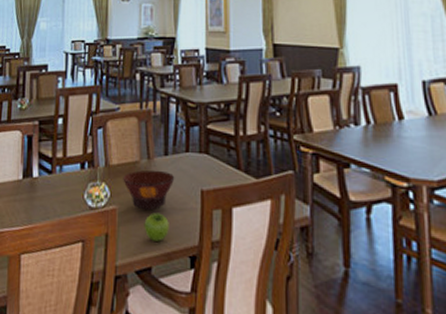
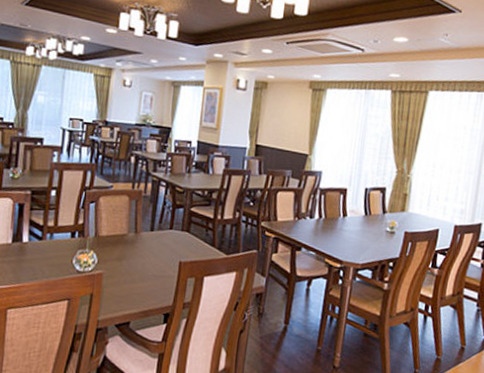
bowl: present [123,170,175,211] -> none [110,242,158,276]
fruit: present [144,212,169,241] -> none [126,278,149,301]

